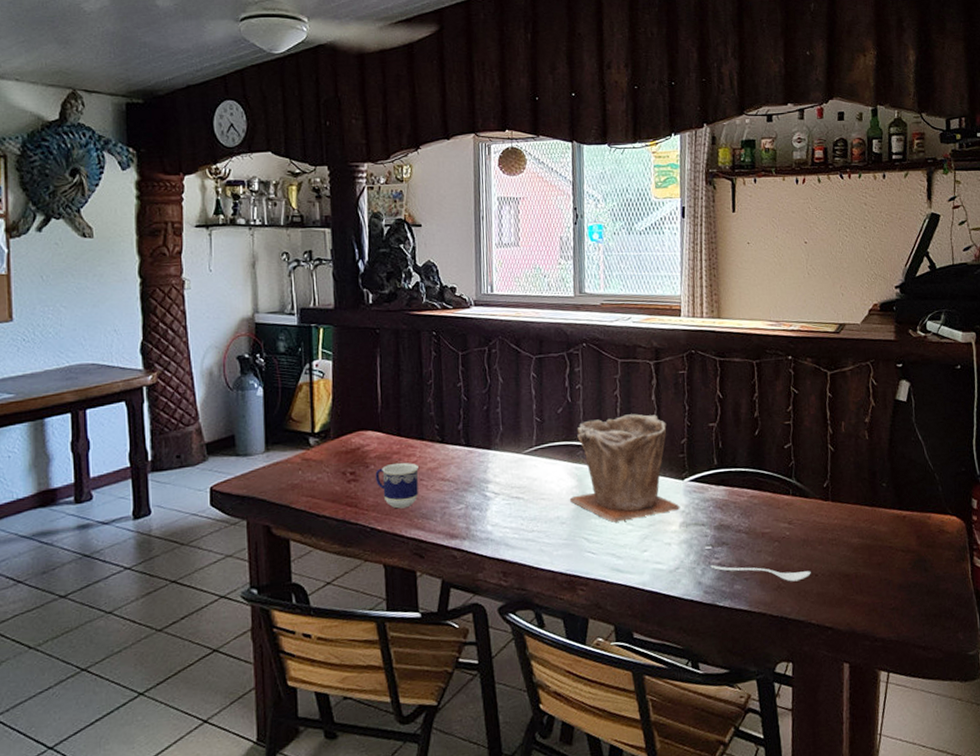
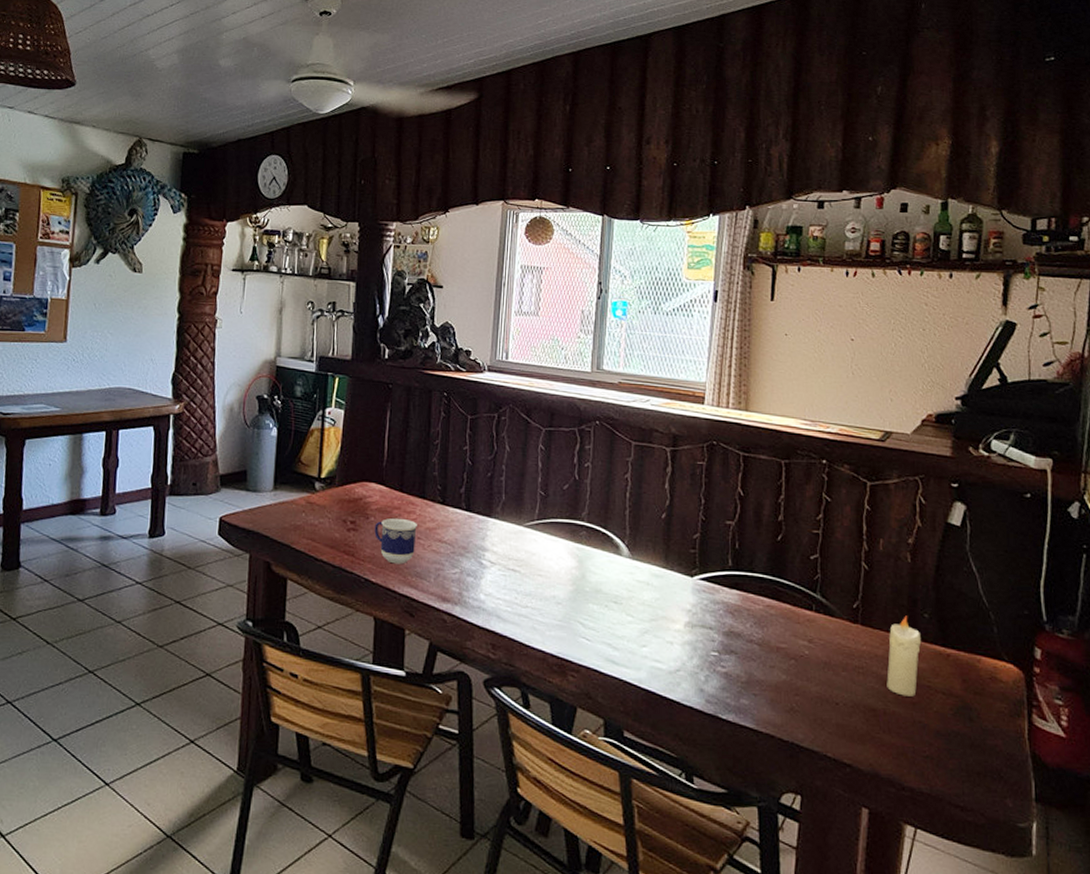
plant pot: present [570,414,681,522] -> none [569,500,687,611]
spoon: present [710,564,811,582] -> none [715,672,831,707]
candle: none [855,487,882,559] -> present [887,616,922,697]

